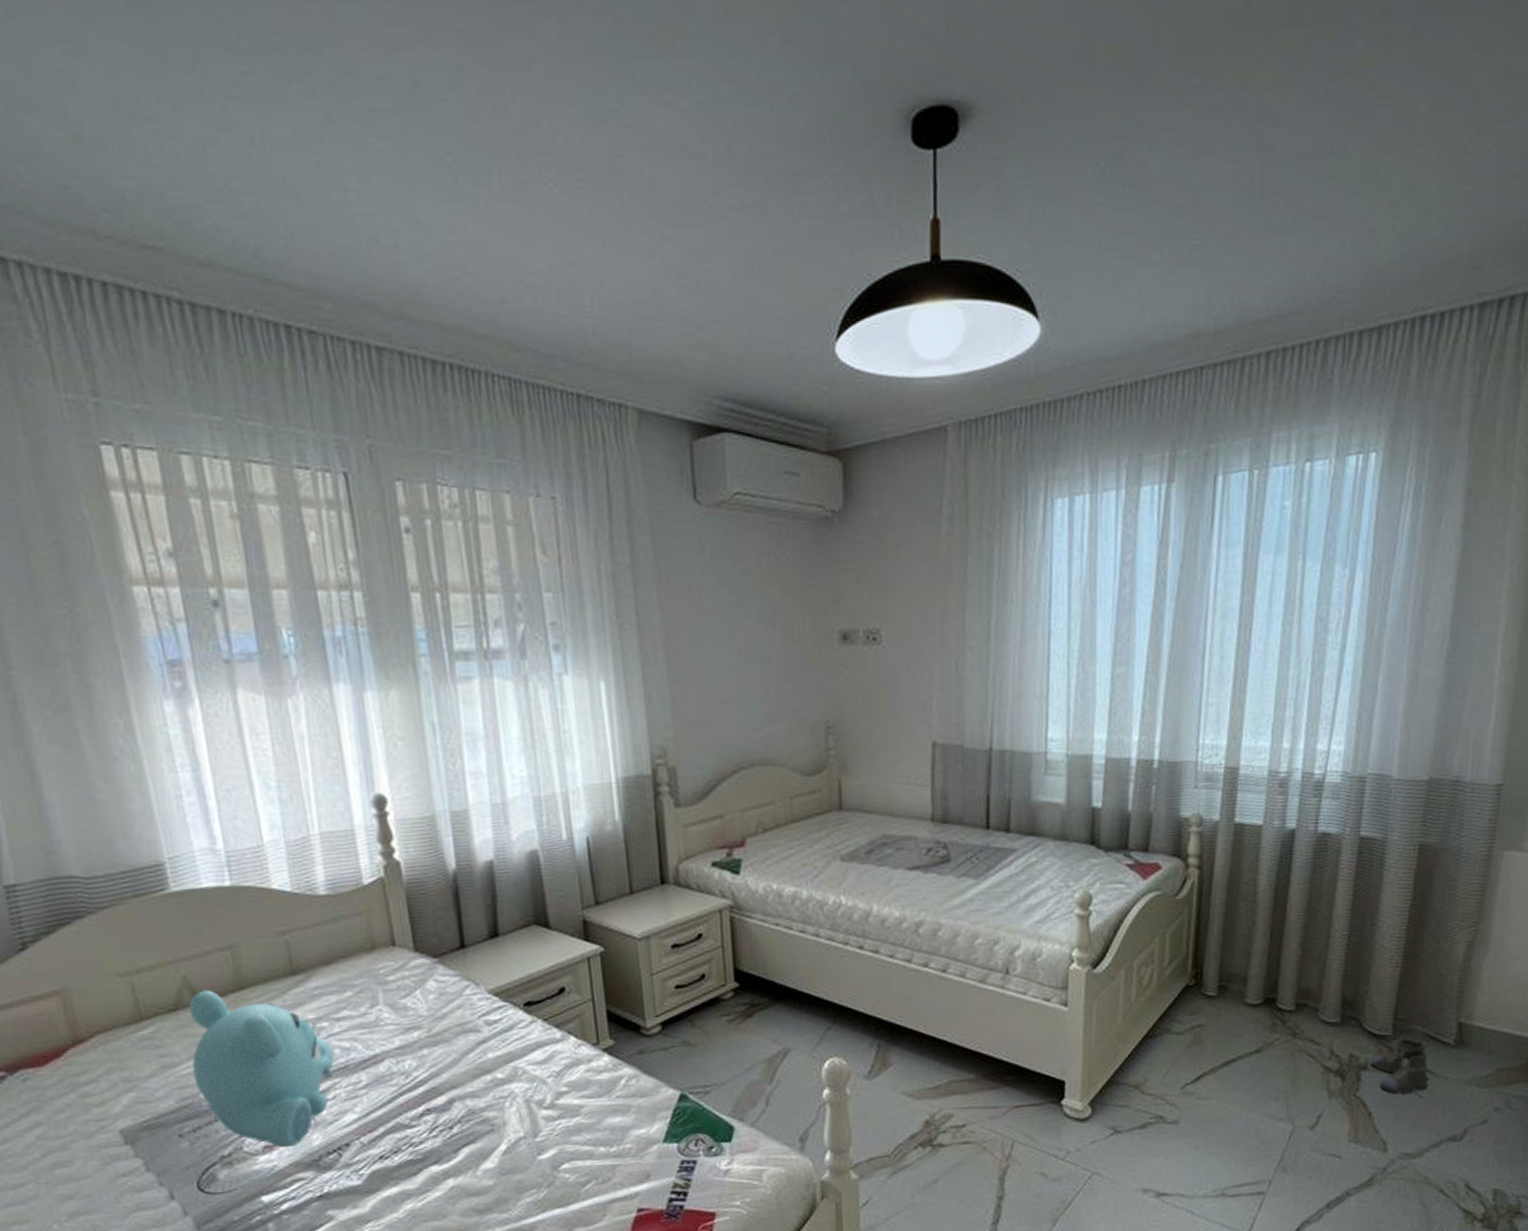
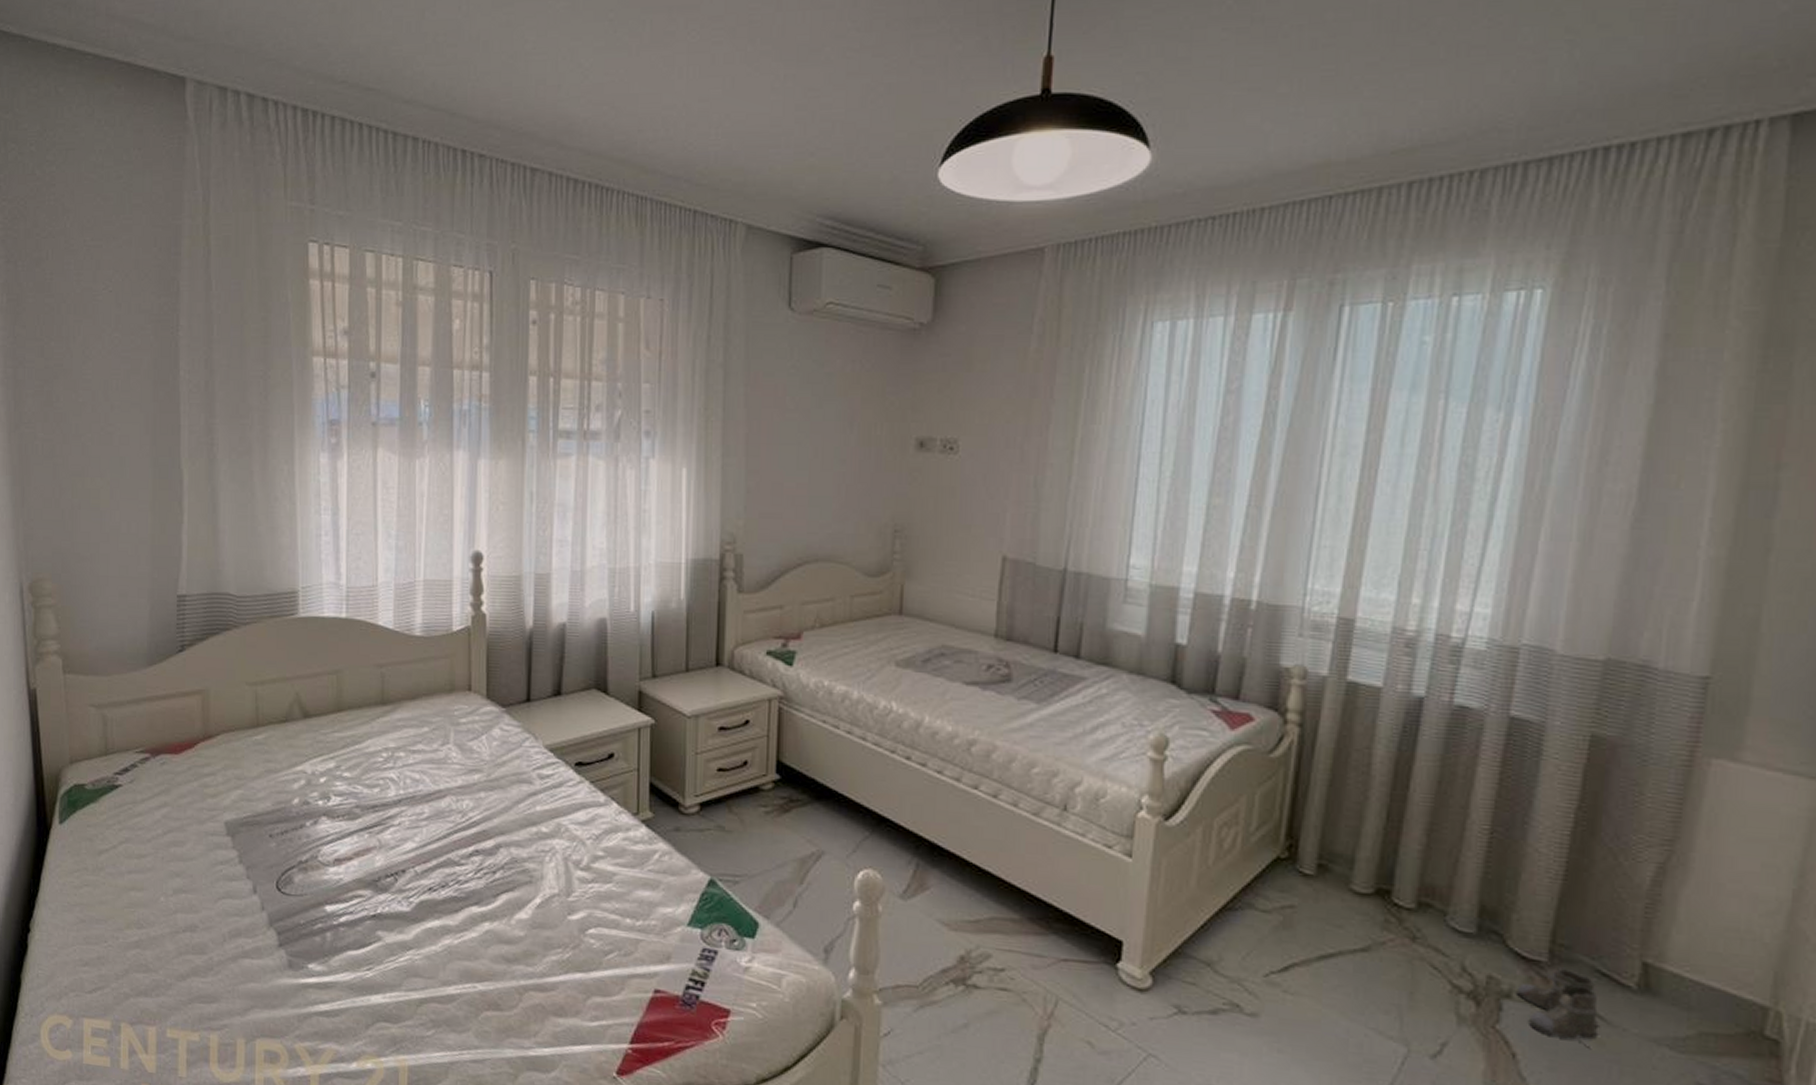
teddy bear: present [189,990,335,1148] -> none [290,707,405,864]

